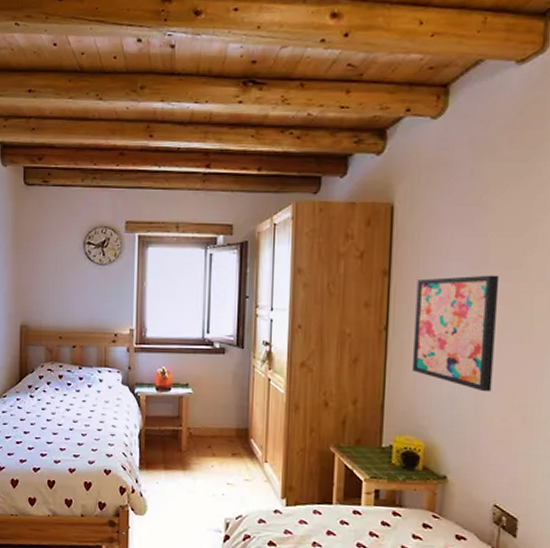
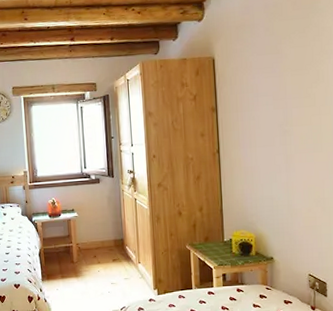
wall art: present [411,275,500,393] -> none [237,104,299,192]

